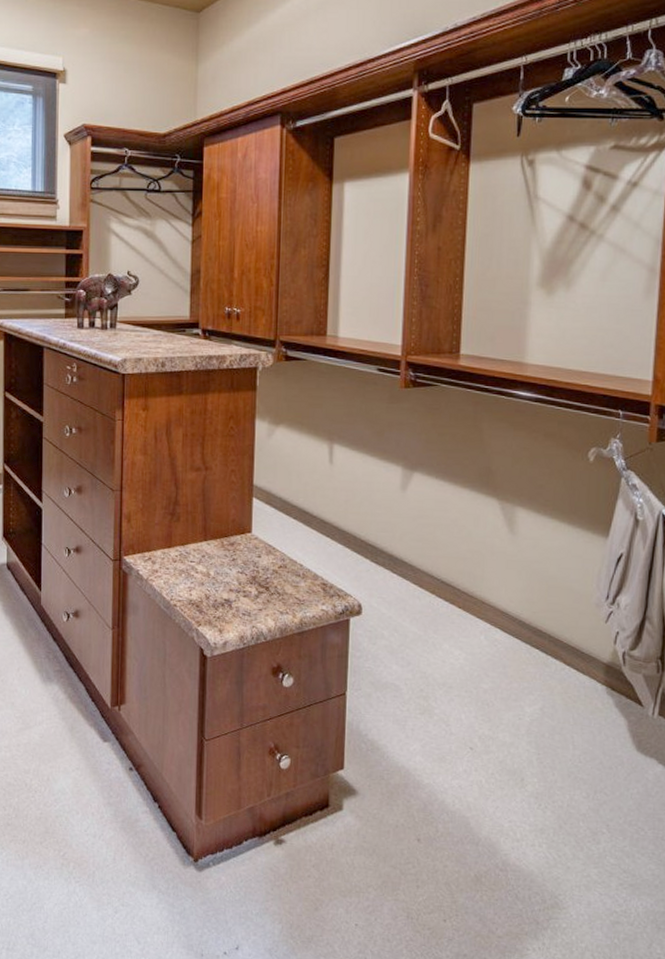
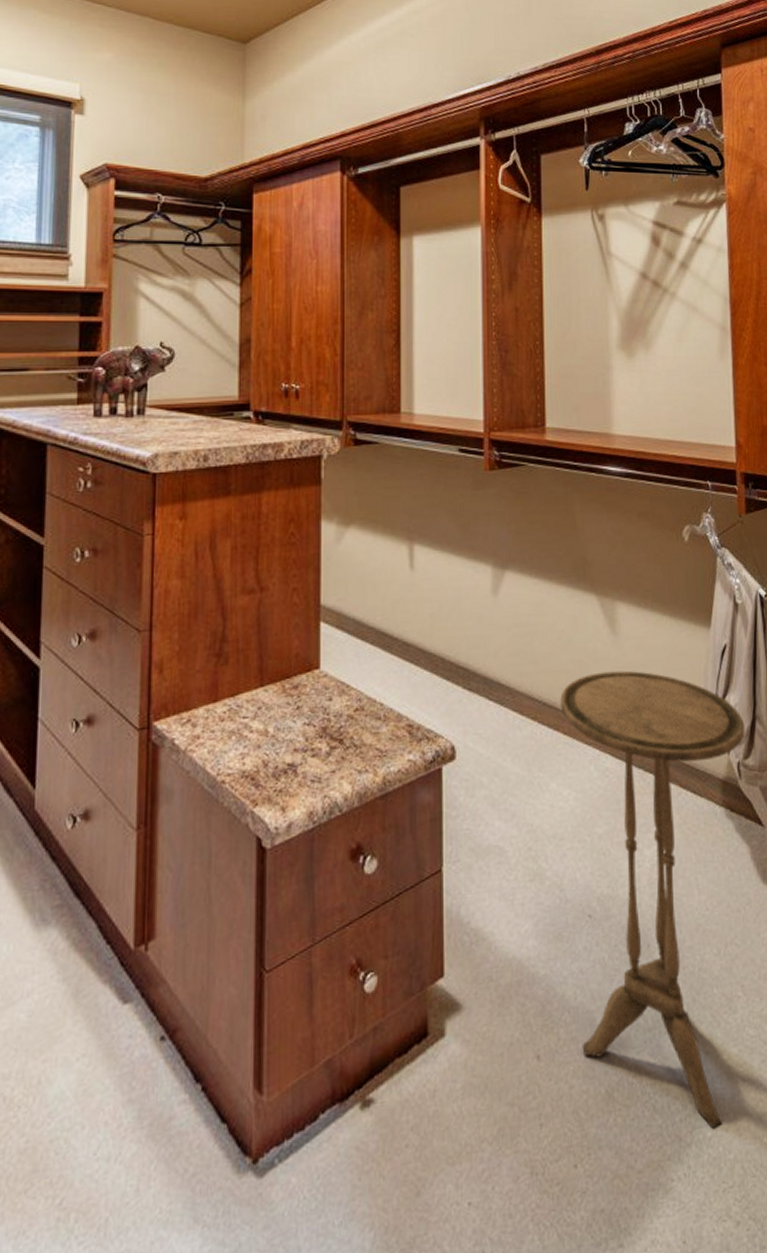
side table: none [457,562,634,922] -> present [560,670,745,1129]

